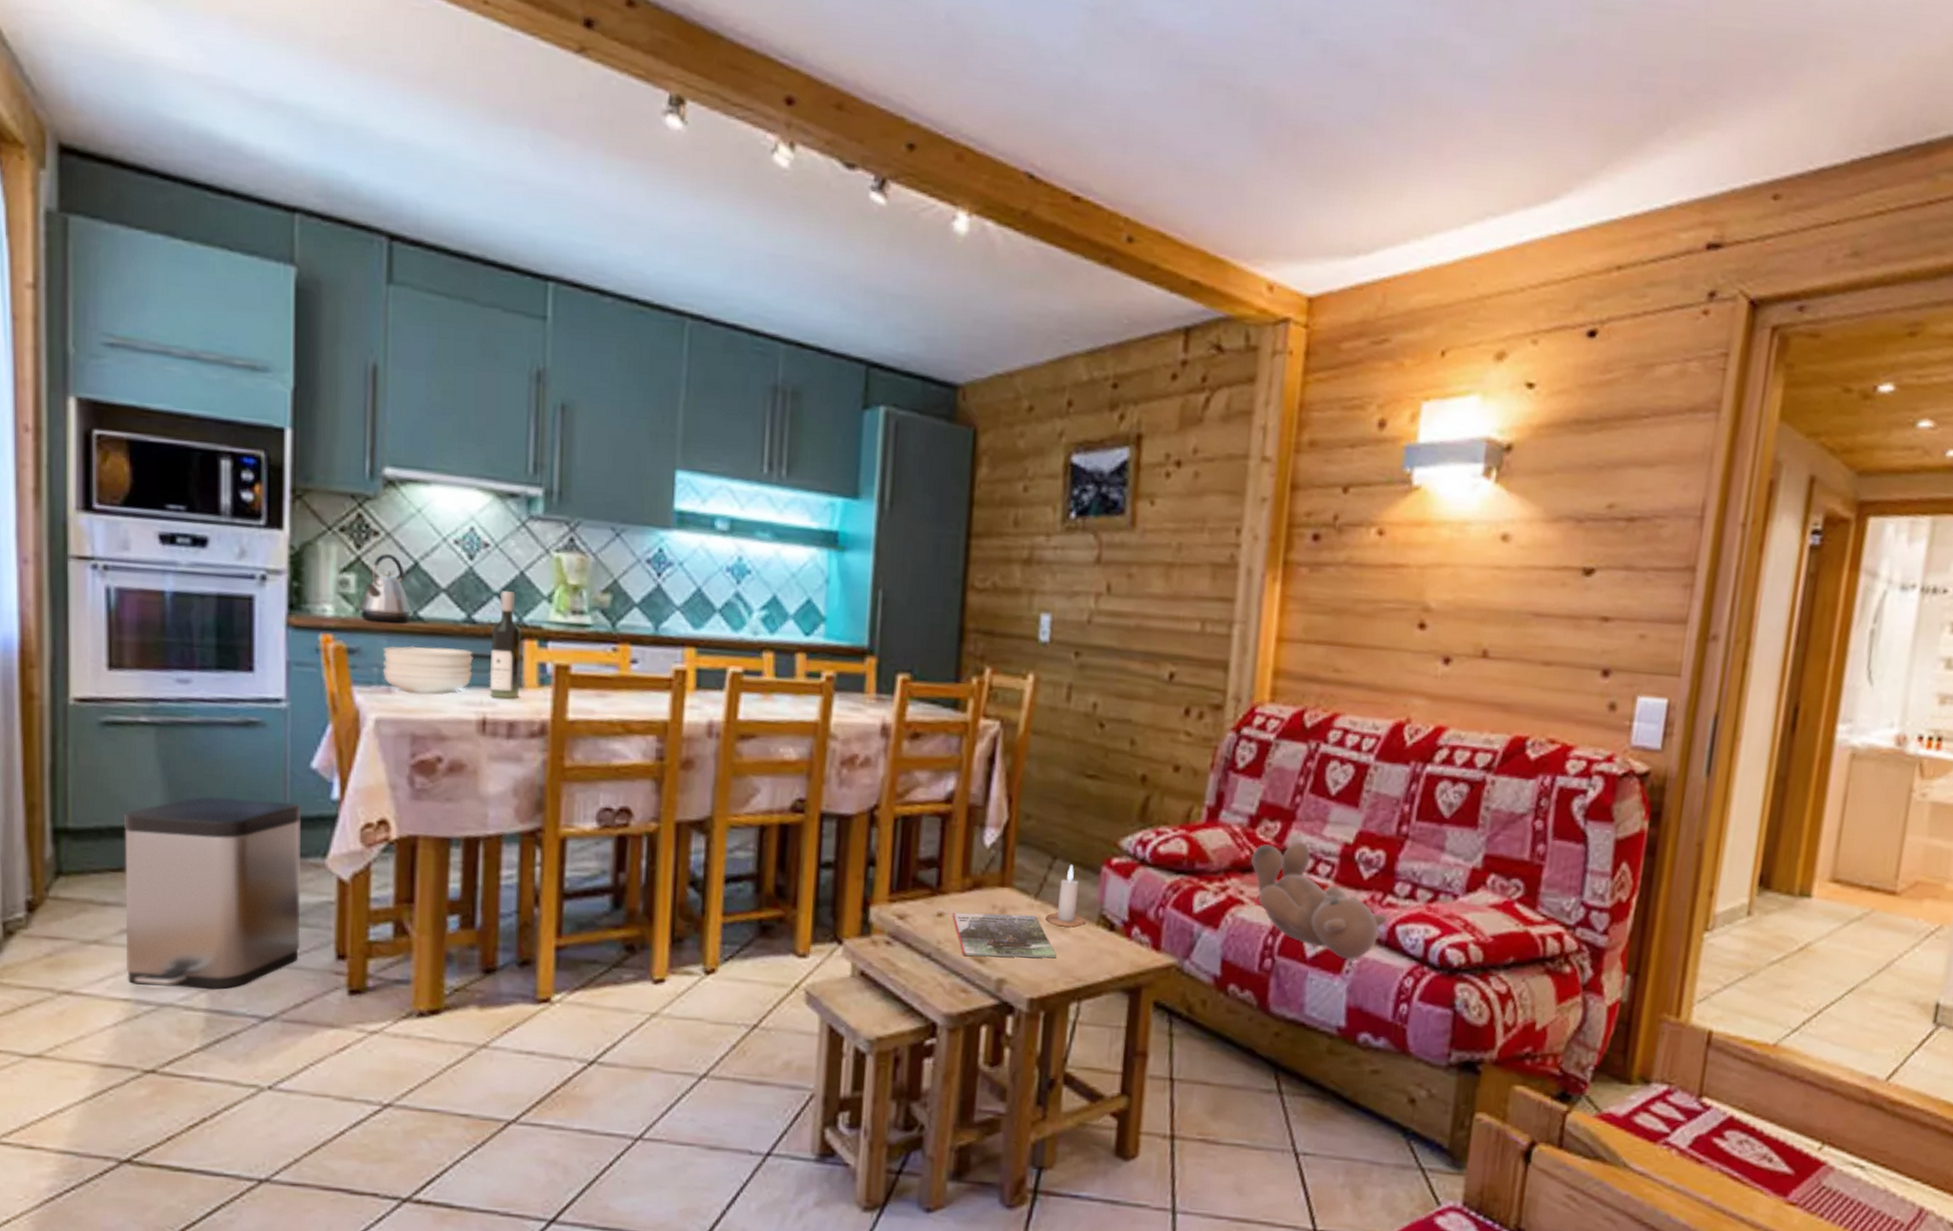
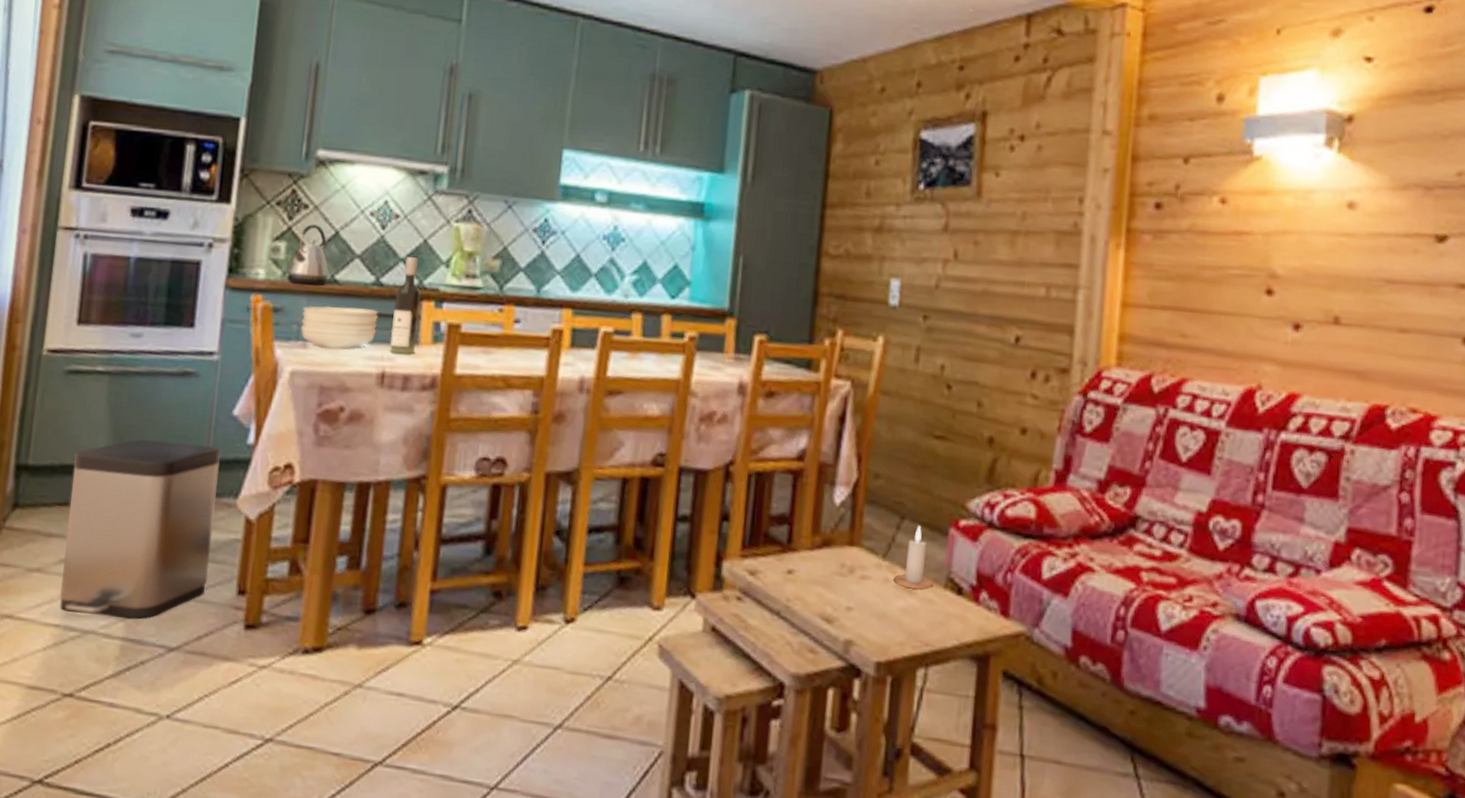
magazine: present [952,912,1057,959] -> none [801,570,905,622]
teddy bear: present [1251,842,1387,960] -> none [1101,509,1245,635]

